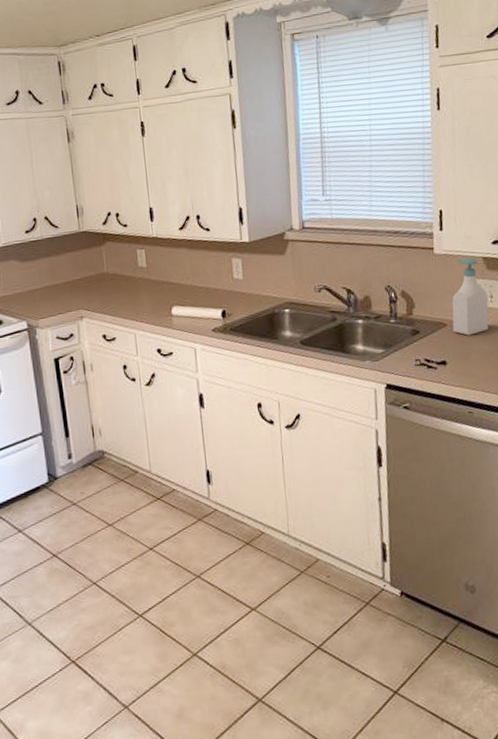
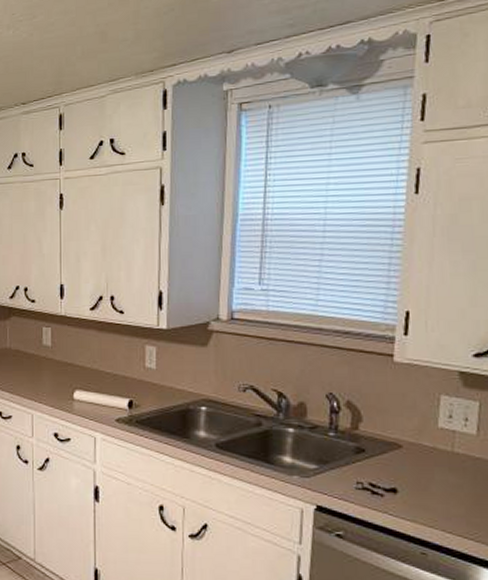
soap bottle: present [452,257,489,336] -> none [409,370,463,462]

